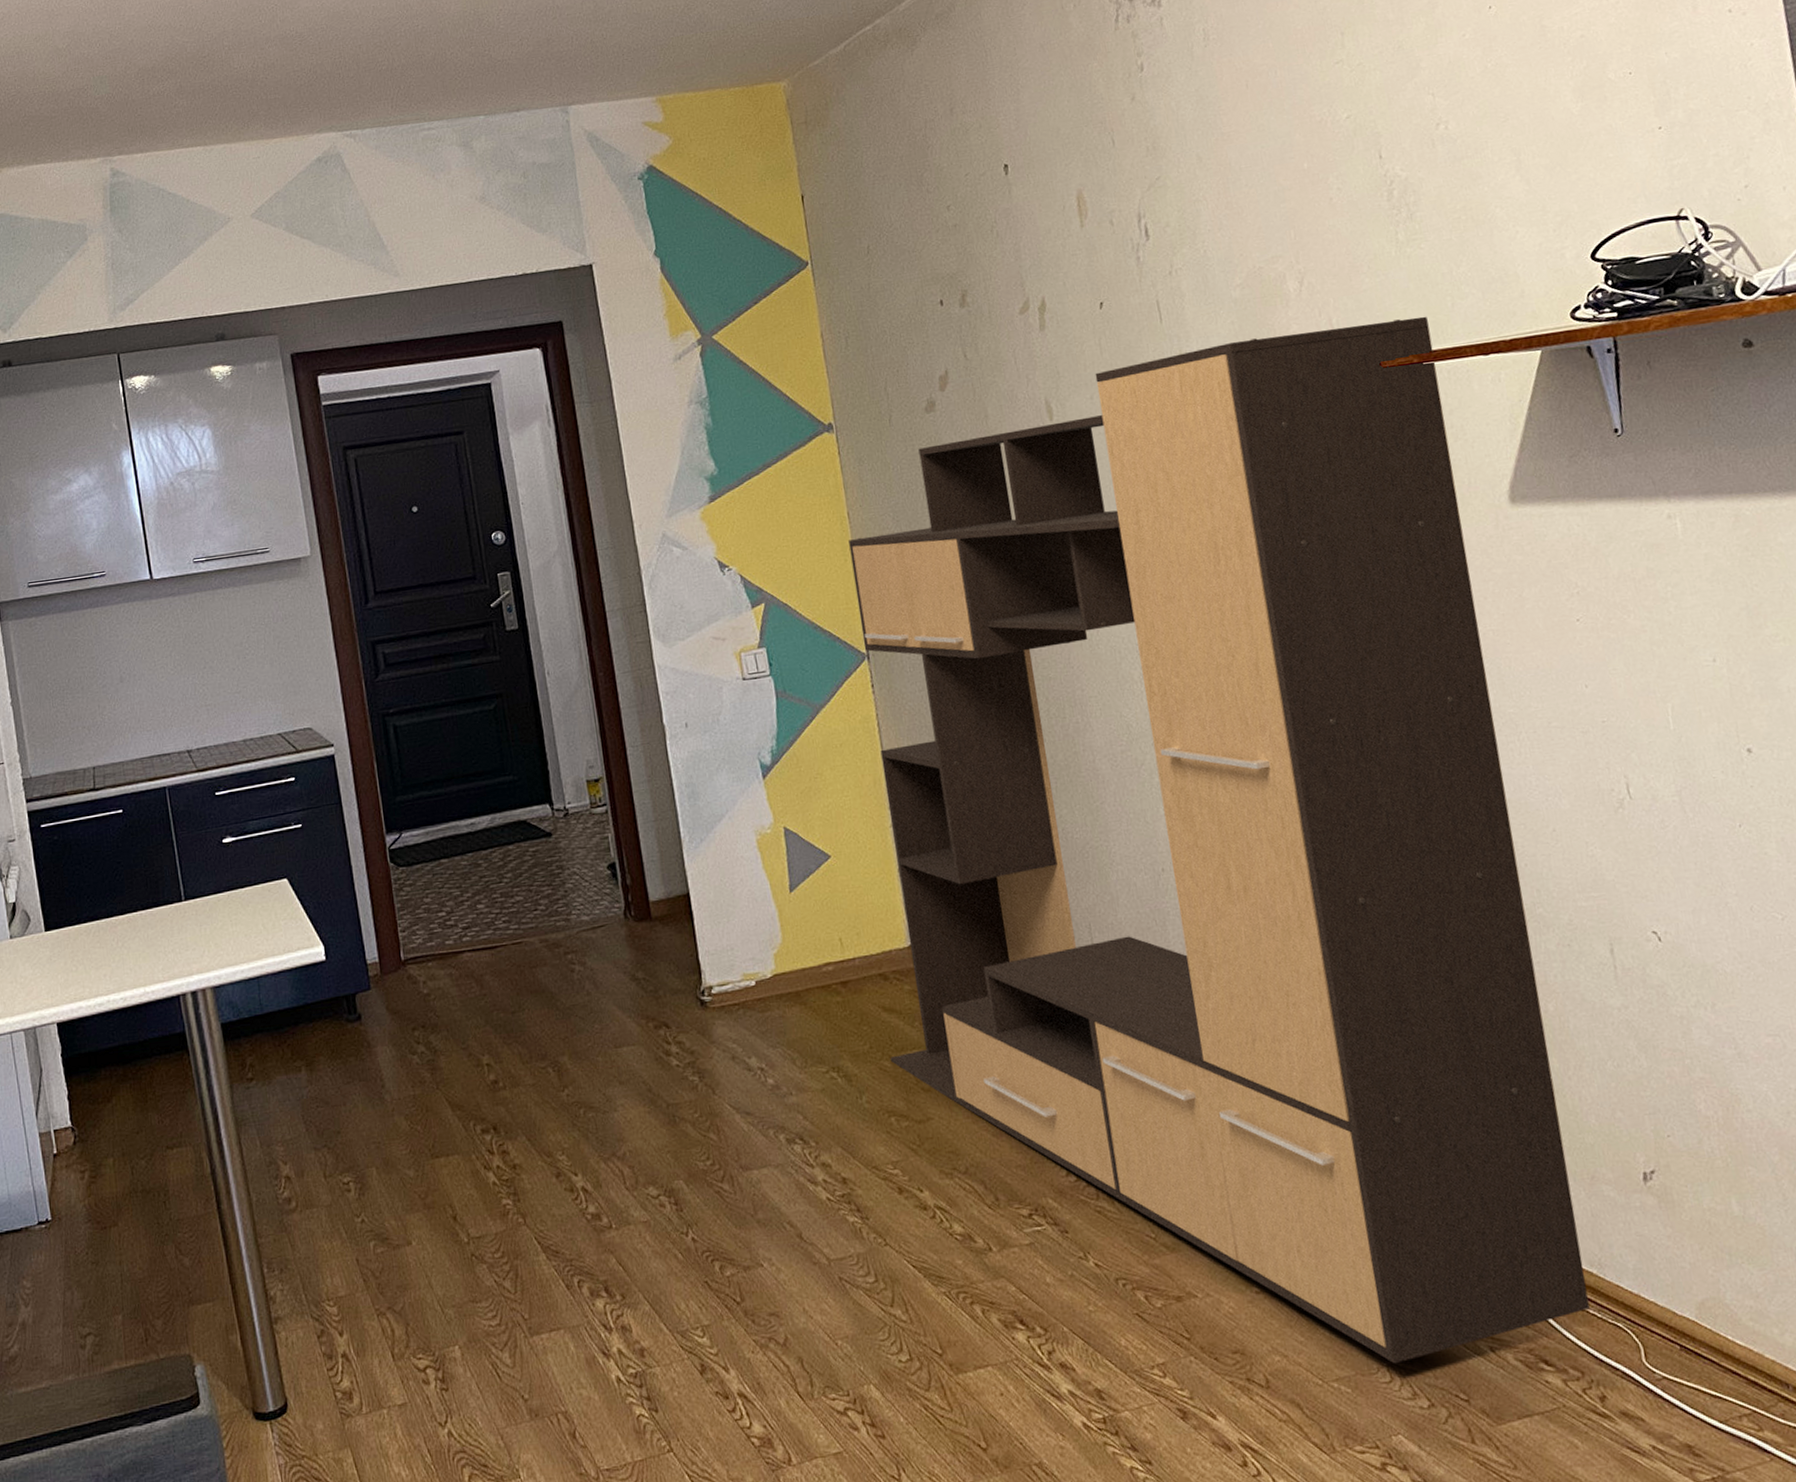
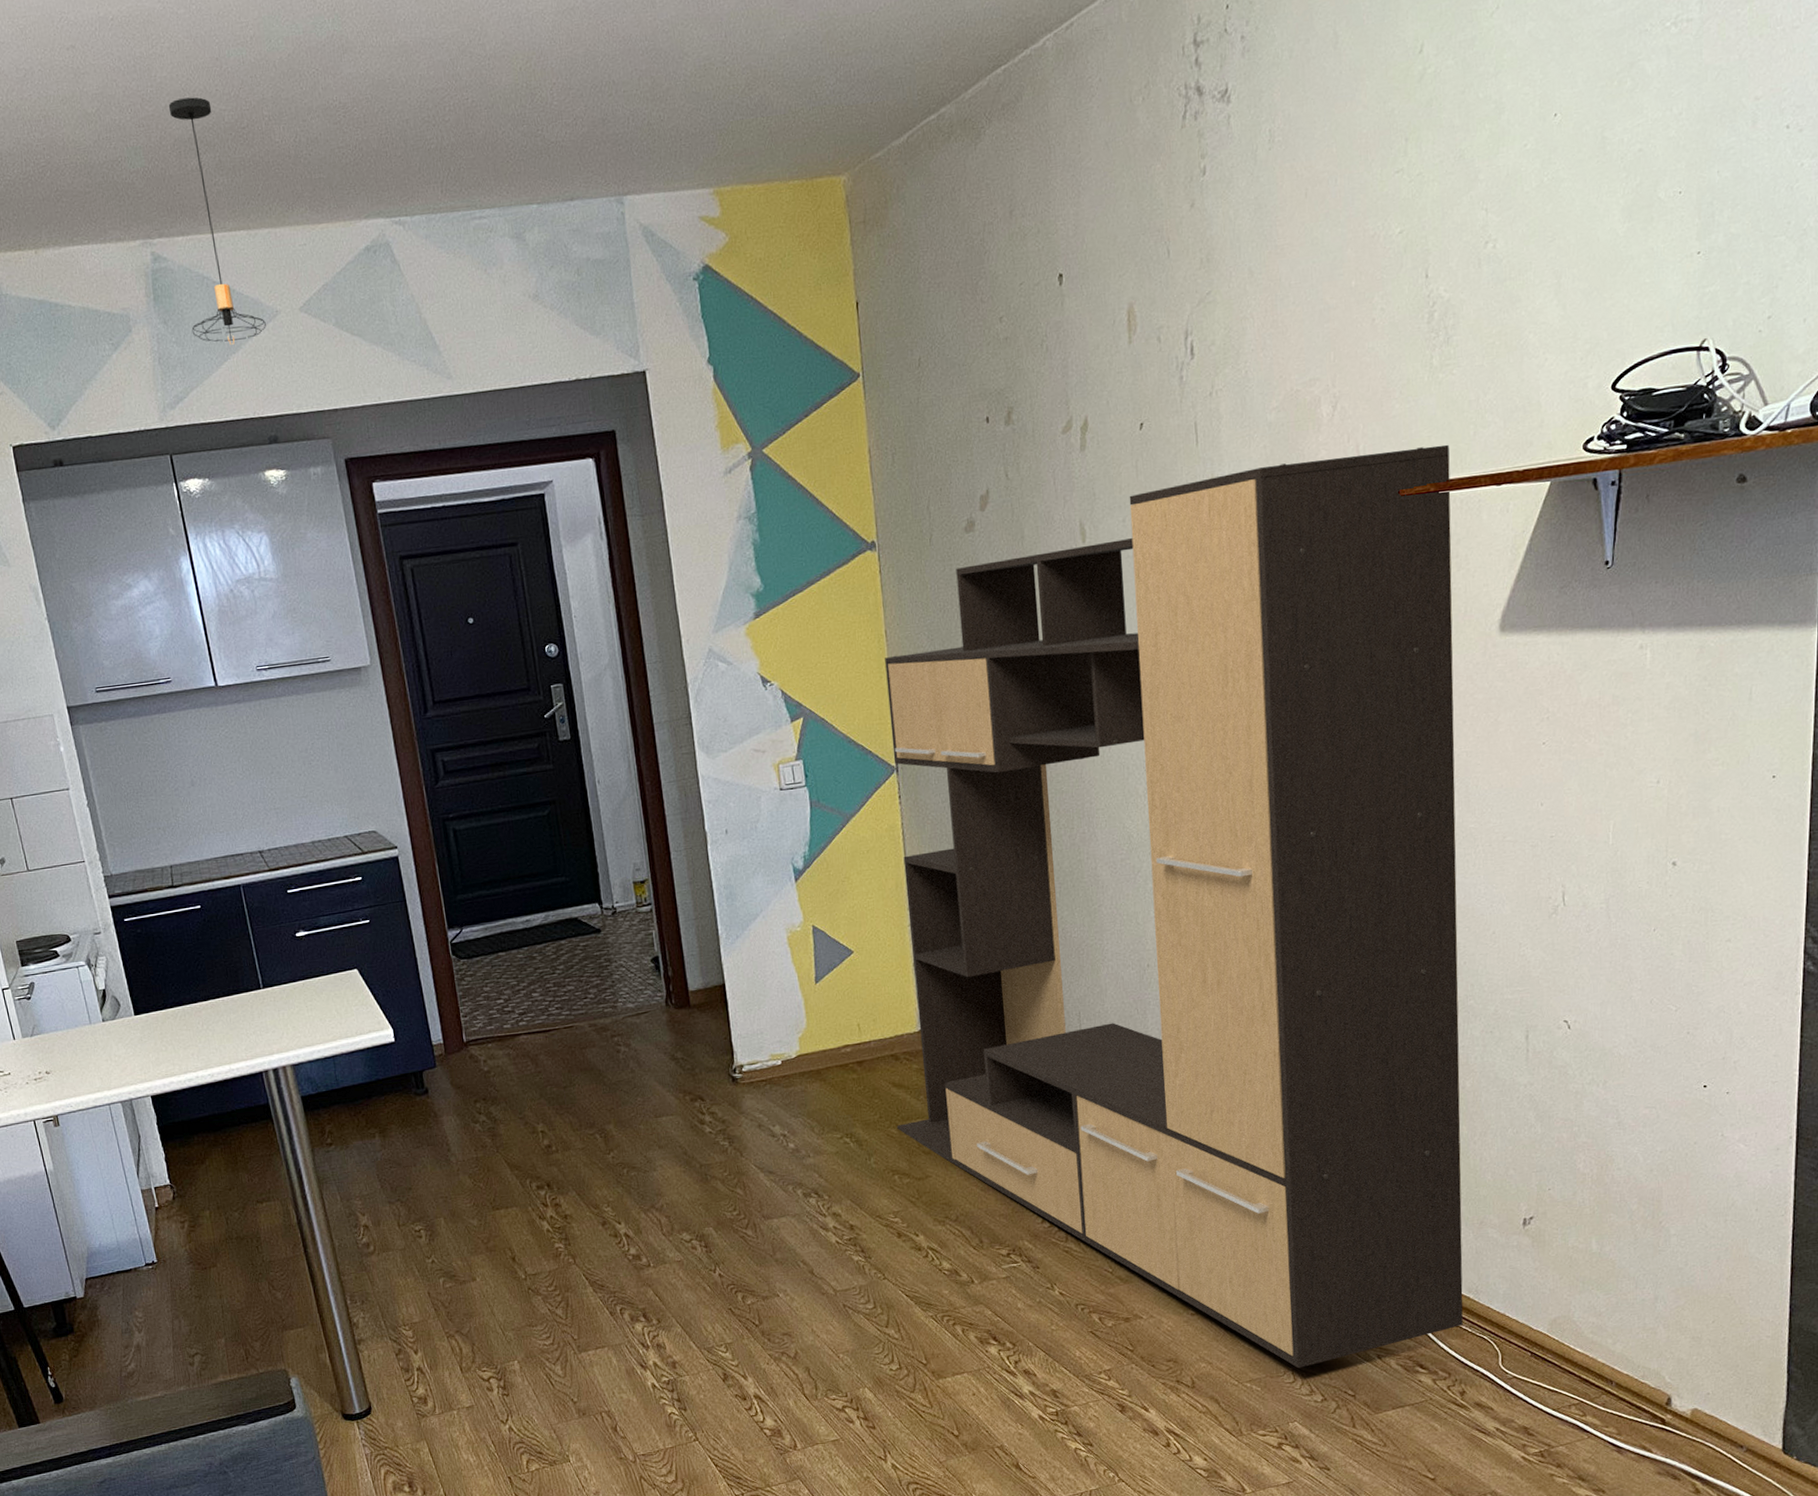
pendant light: none [134,31,218,250] -> present [168,97,266,345]

